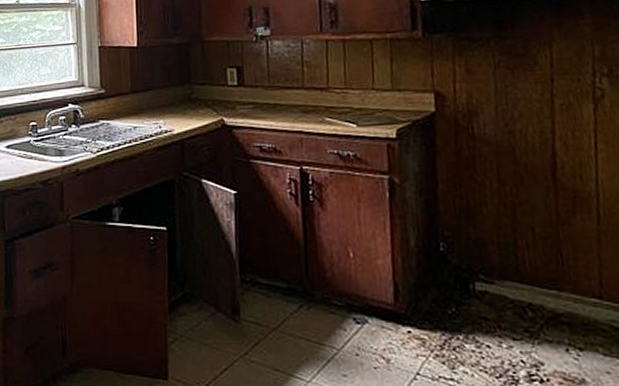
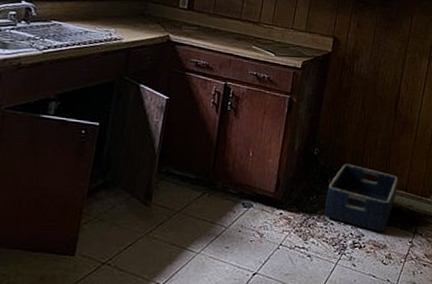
basket: none [470,262,585,360] -> present [325,164,399,232]

